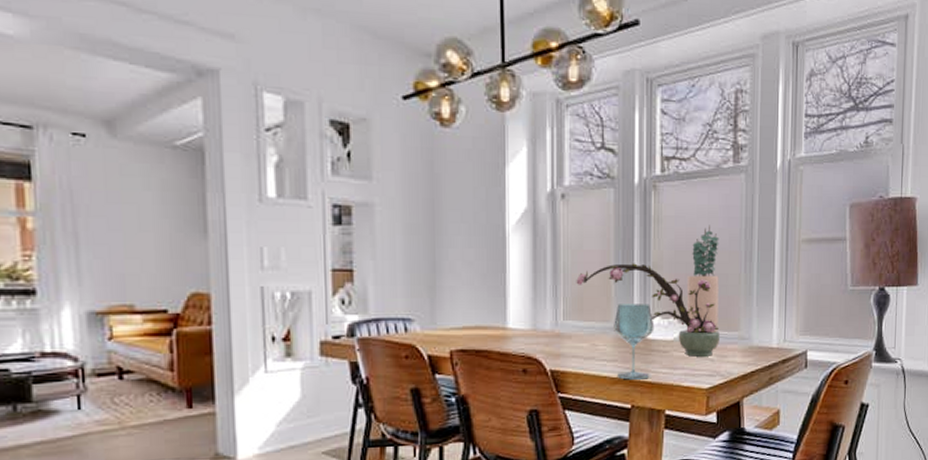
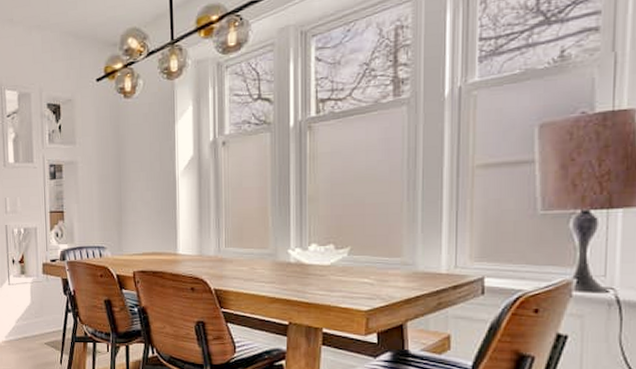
flower arrangement: present [576,263,721,357] -> none [236,197,381,281]
wine glass: present [612,304,654,380] -> none [270,232,311,300]
vase: present [686,225,719,332] -> none [343,158,379,258]

